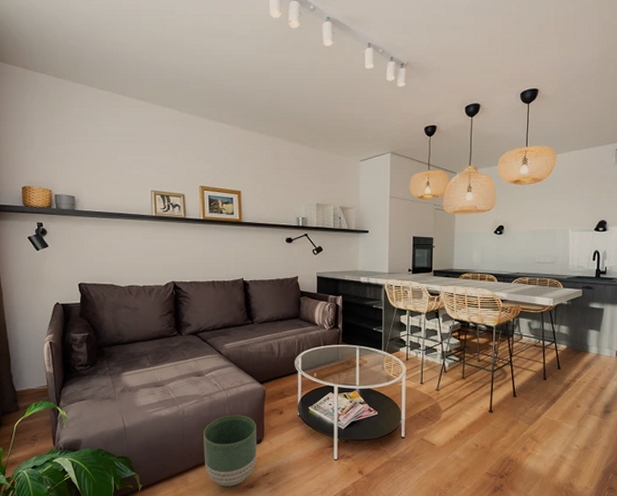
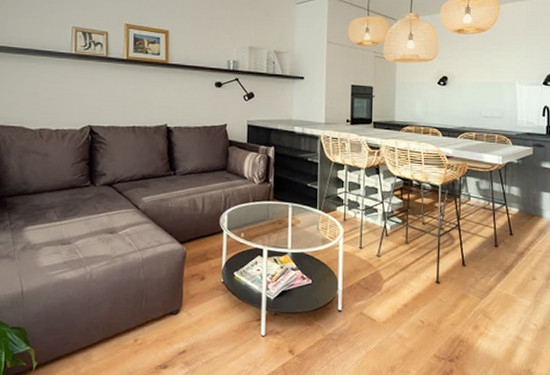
planter: present [203,415,257,487] -> none [111,279,175,366]

